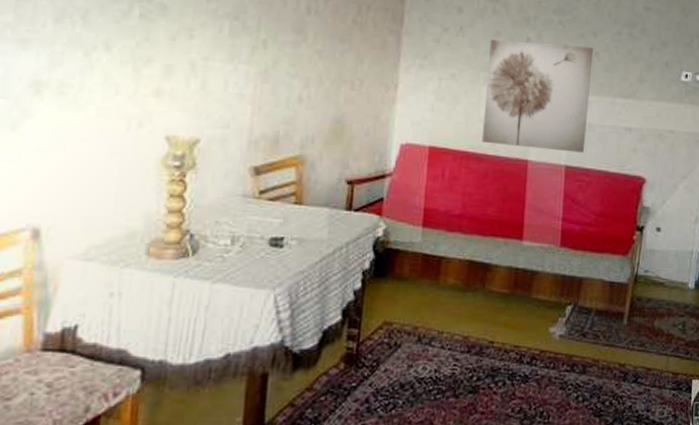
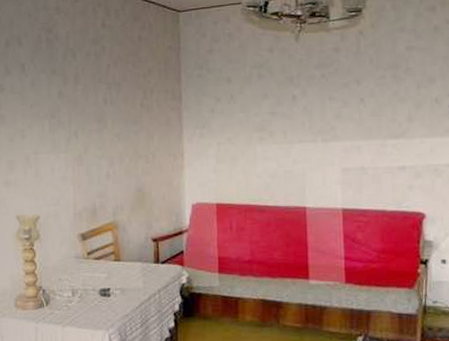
wall art: present [481,39,593,153] -> none [259,95,360,196]

